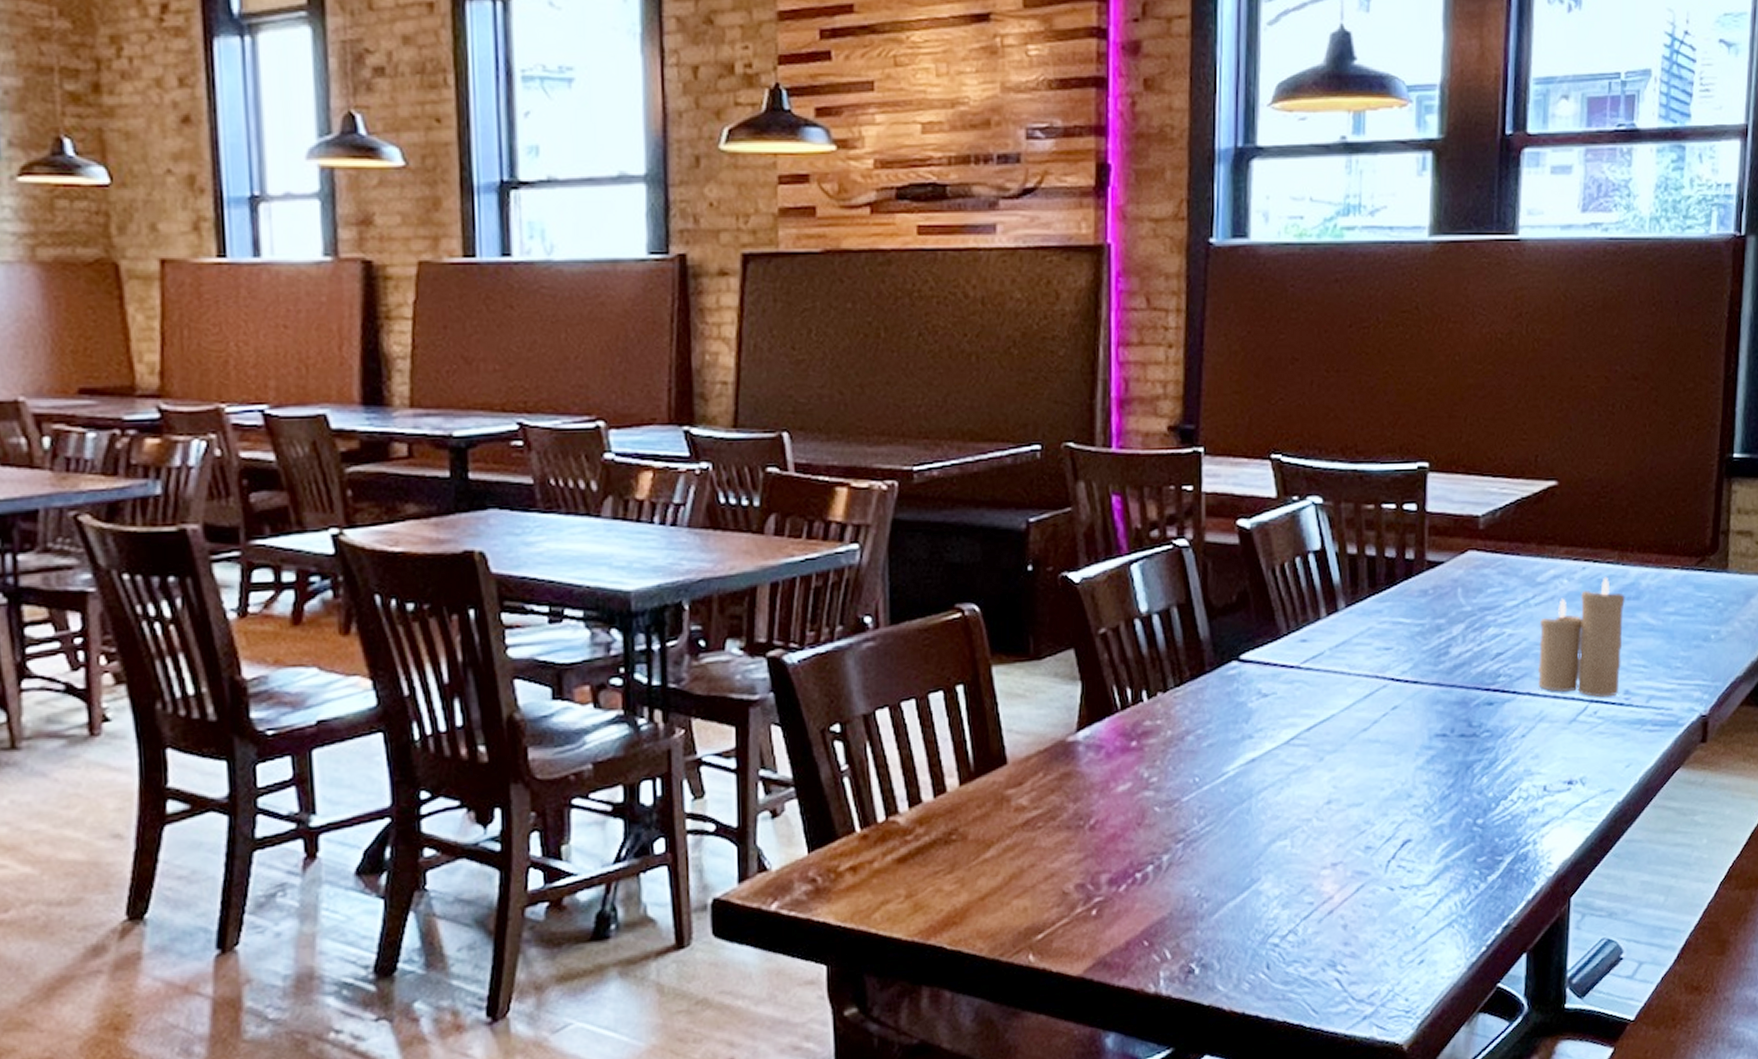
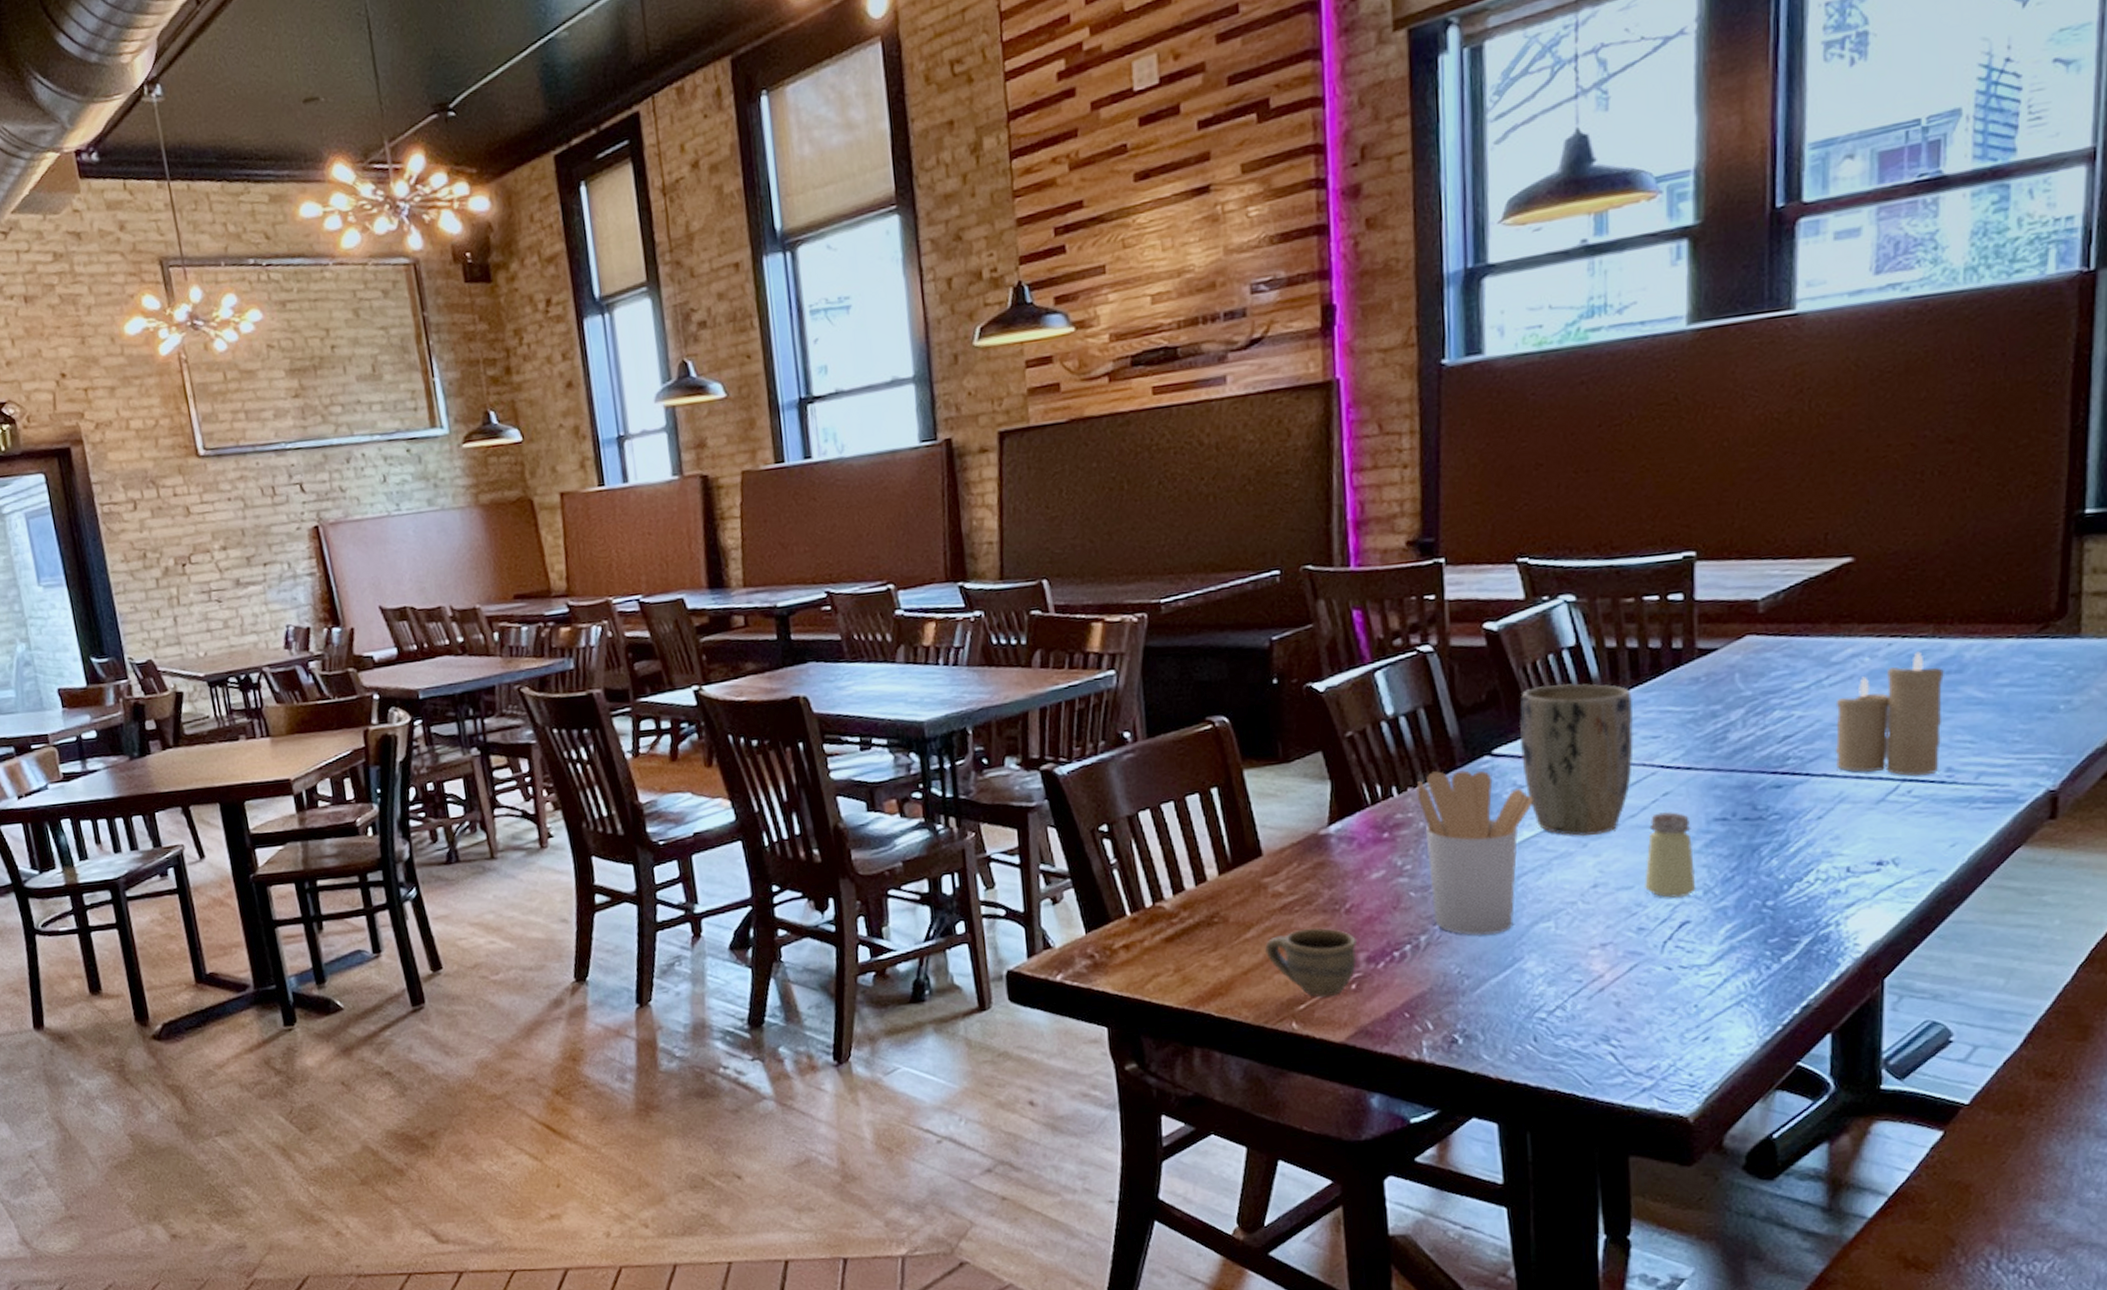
cup: none [1005,846,1099,926] -> present [1265,928,1357,998]
utensil holder: none [1166,675,1276,856] -> present [1416,770,1533,936]
plant pot: none [1266,588,1370,749] -> present [1519,683,1633,836]
saltshaker: none [1373,725,1418,815] -> present [1645,811,1696,898]

